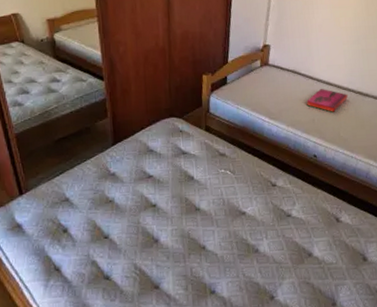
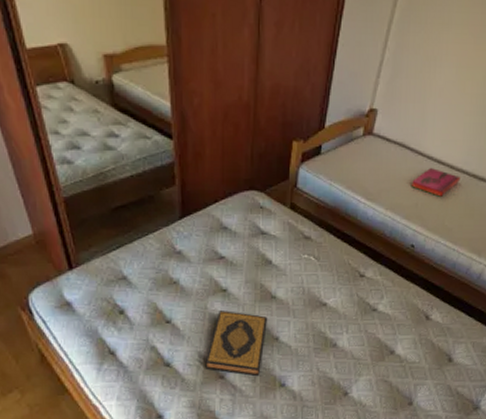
hardback book: none [141,224,195,284] -> present [205,310,268,376]

